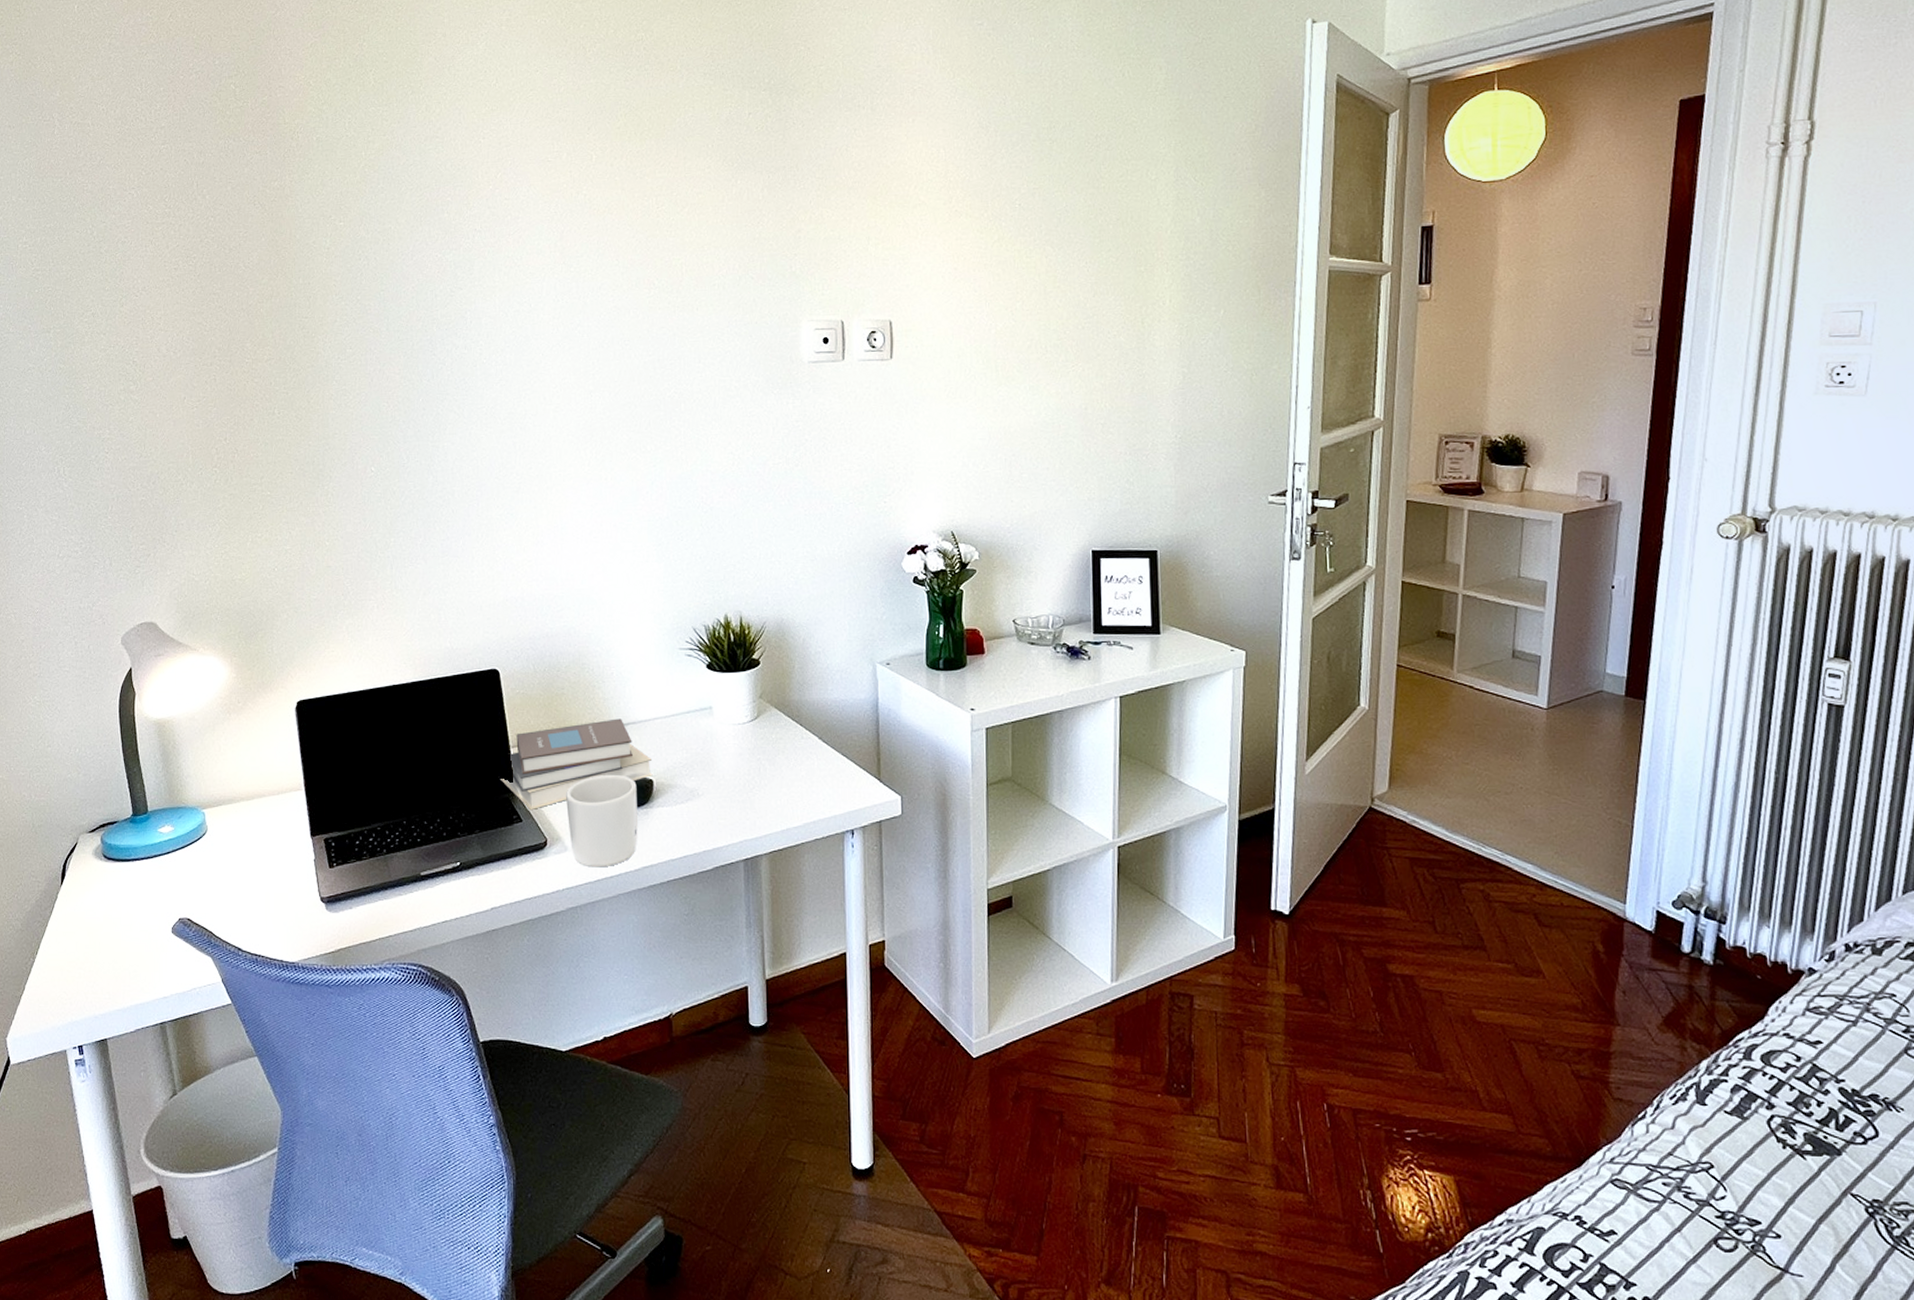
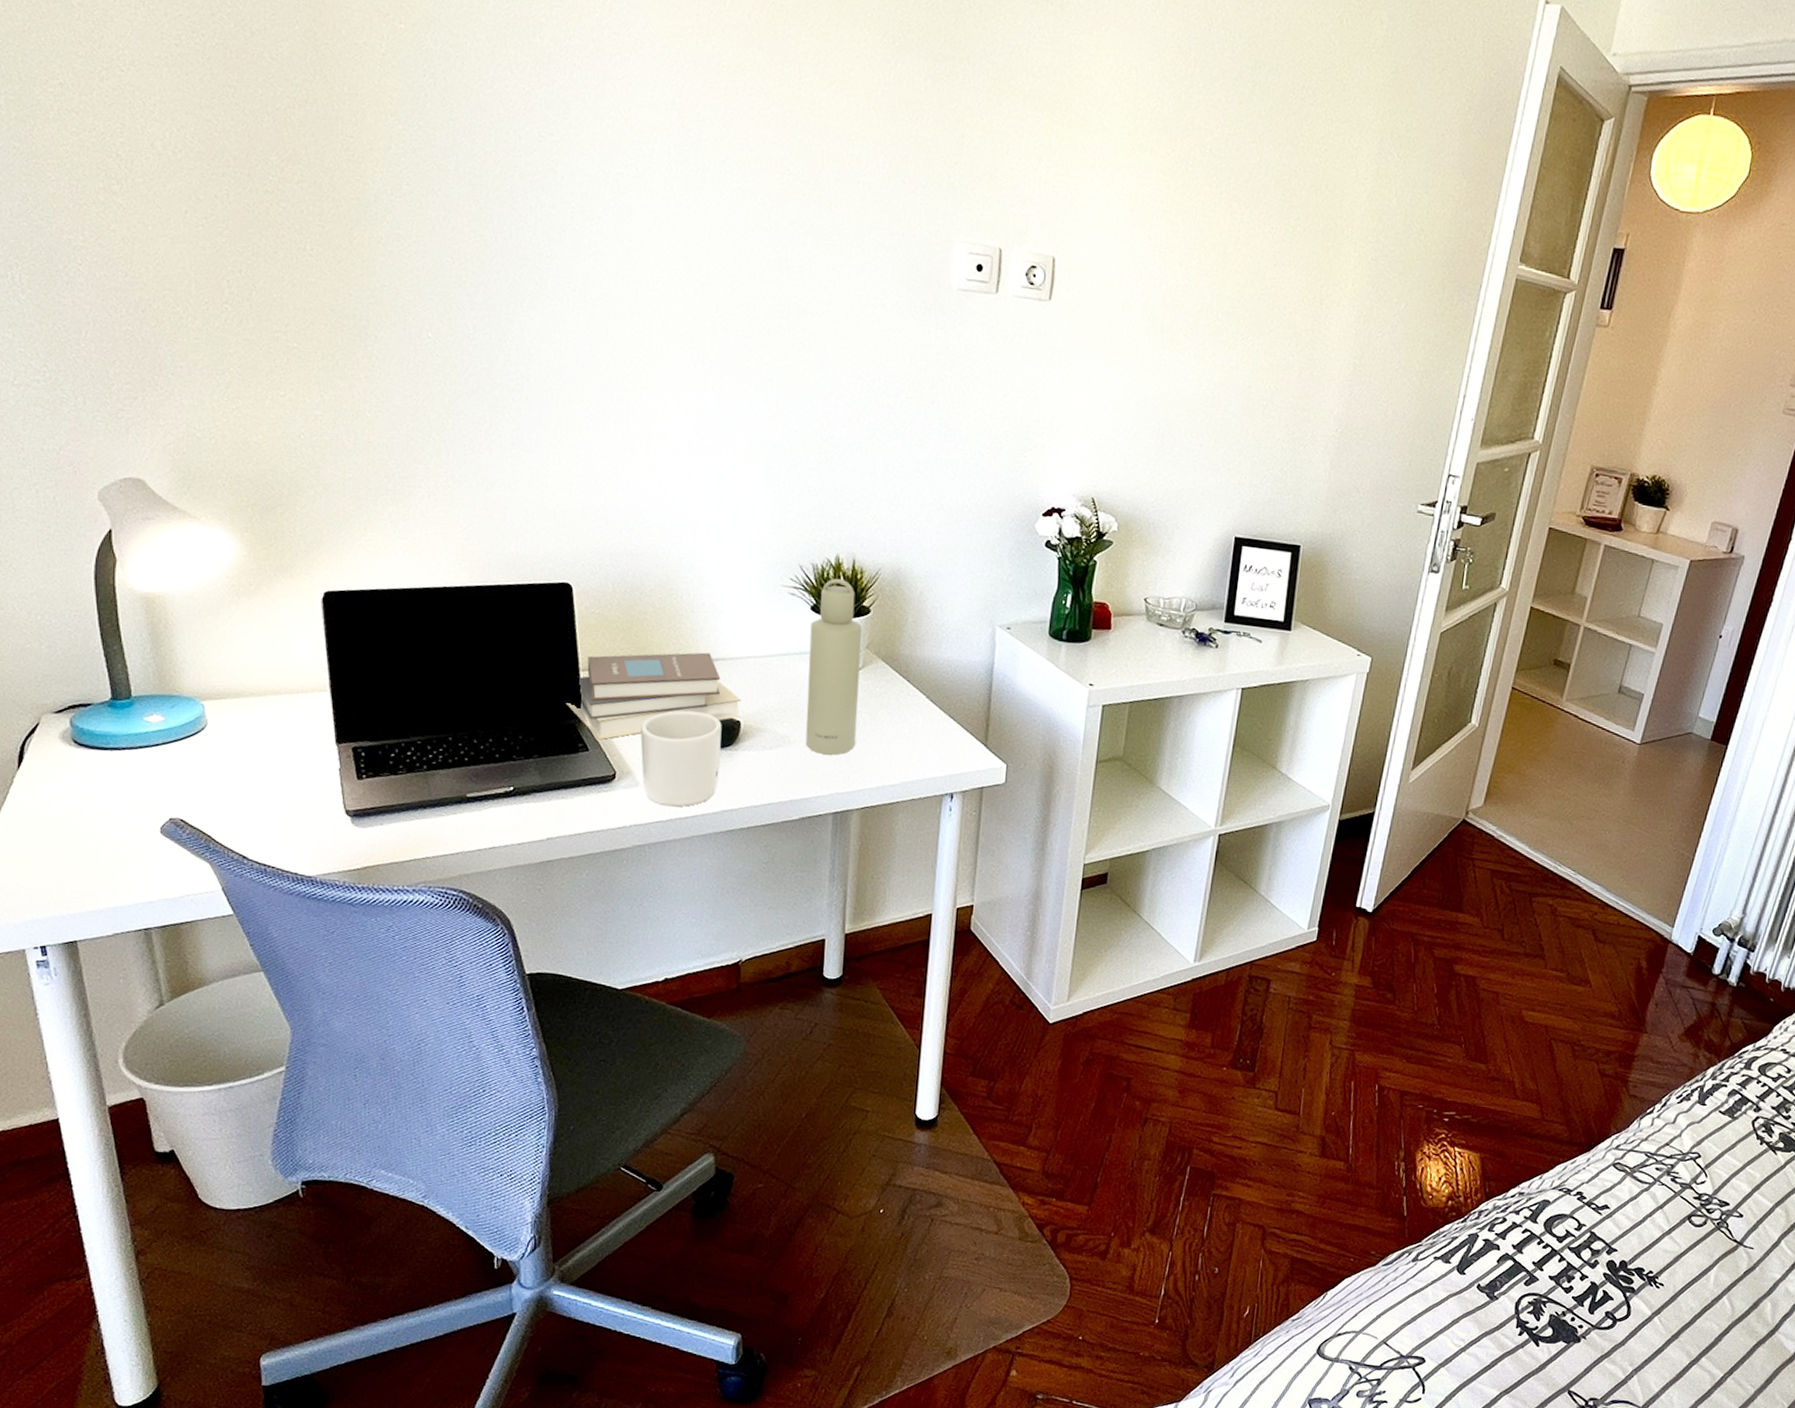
bottle: none [708,636,758,803] -> present [805,579,863,755]

